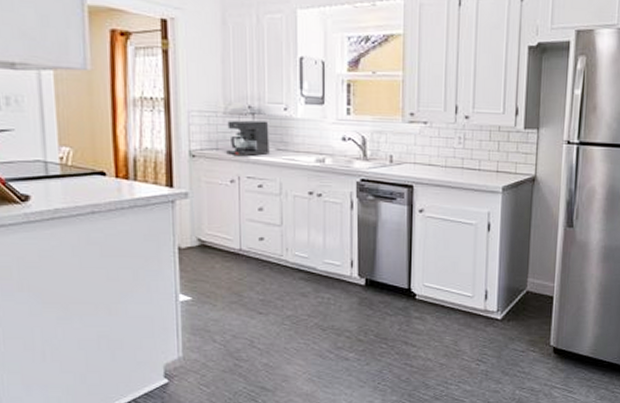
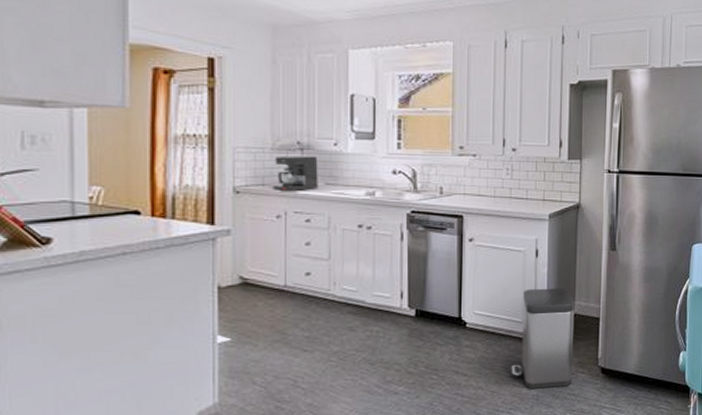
pedal bin: none [460,263,528,364] -> present [511,287,575,389]

